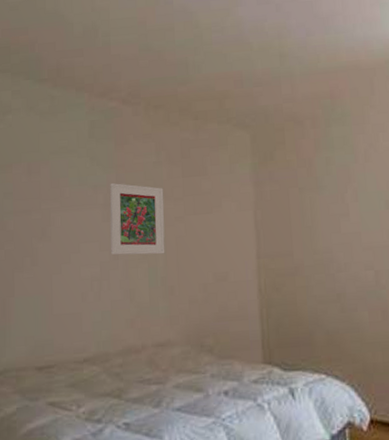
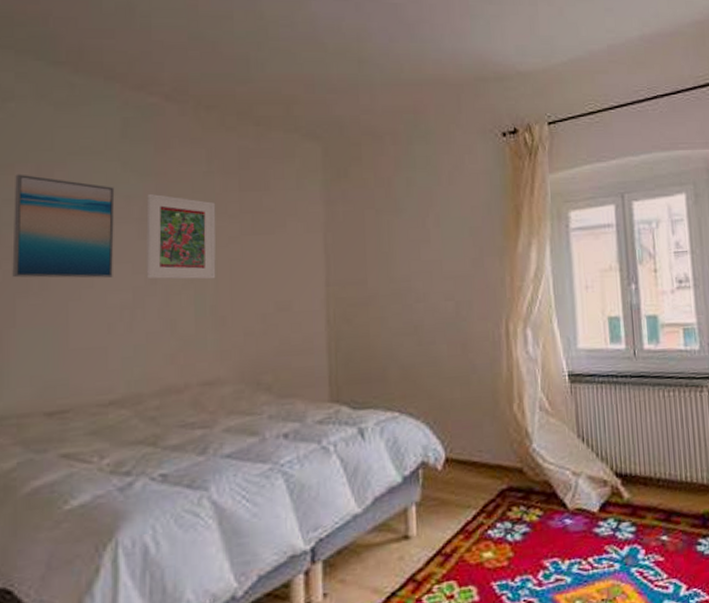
wall art: none [11,172,86,256] -> present [12,174,115,279]

